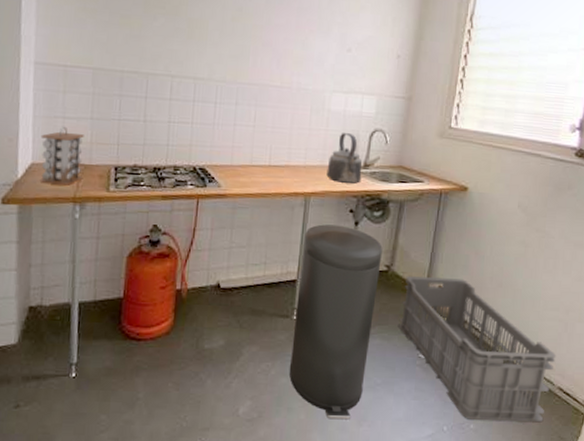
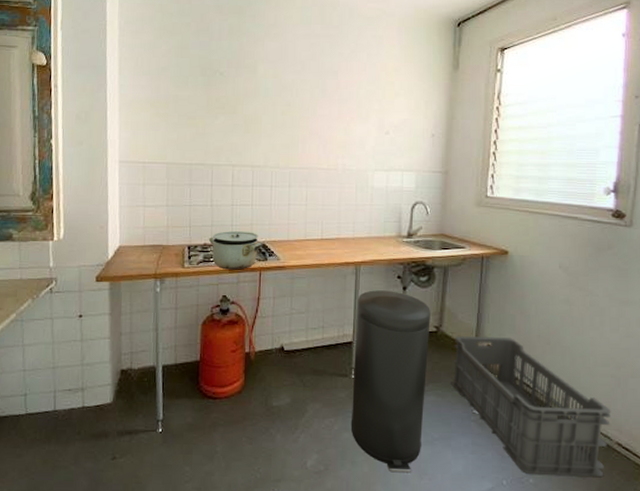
spice rack: present [39,126,84,186] -> none [126,213,162,264]
saucepan: none [139,151,203,197] -> present [208,231,263,270]
kettle: present [326,133,363,184] -> none [374,207,407,252]

